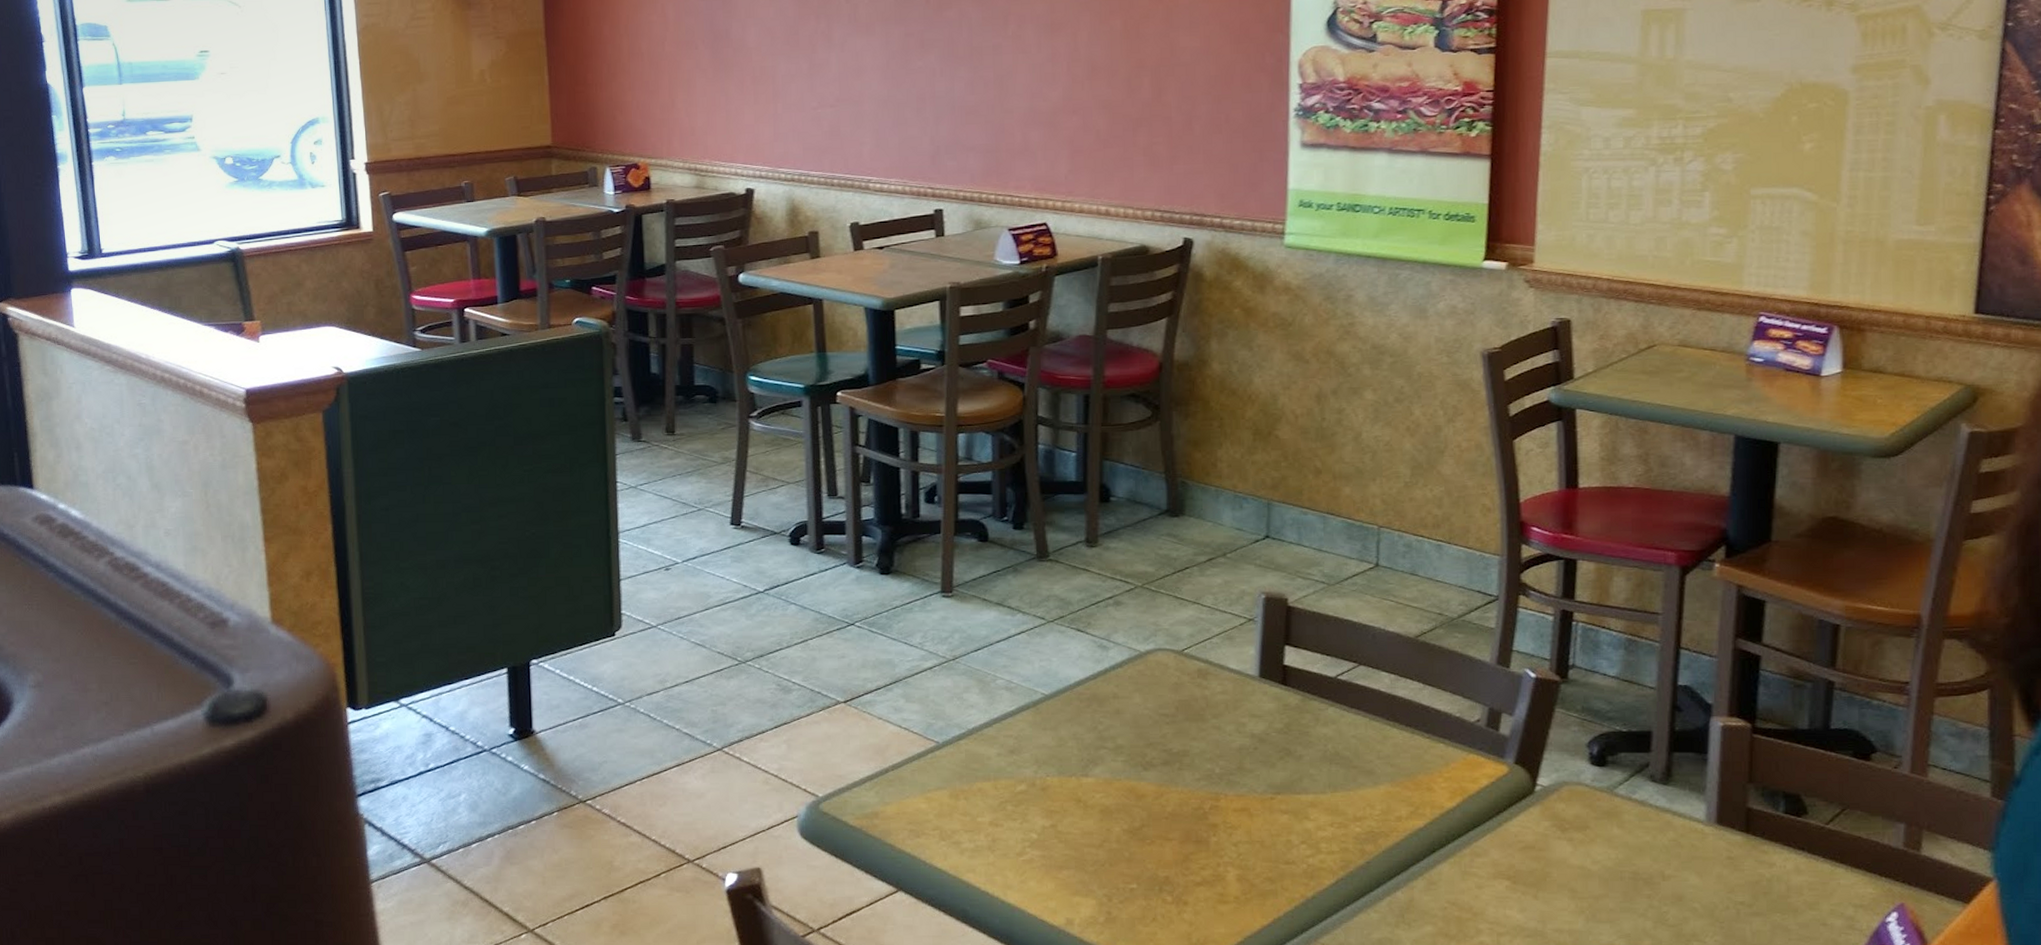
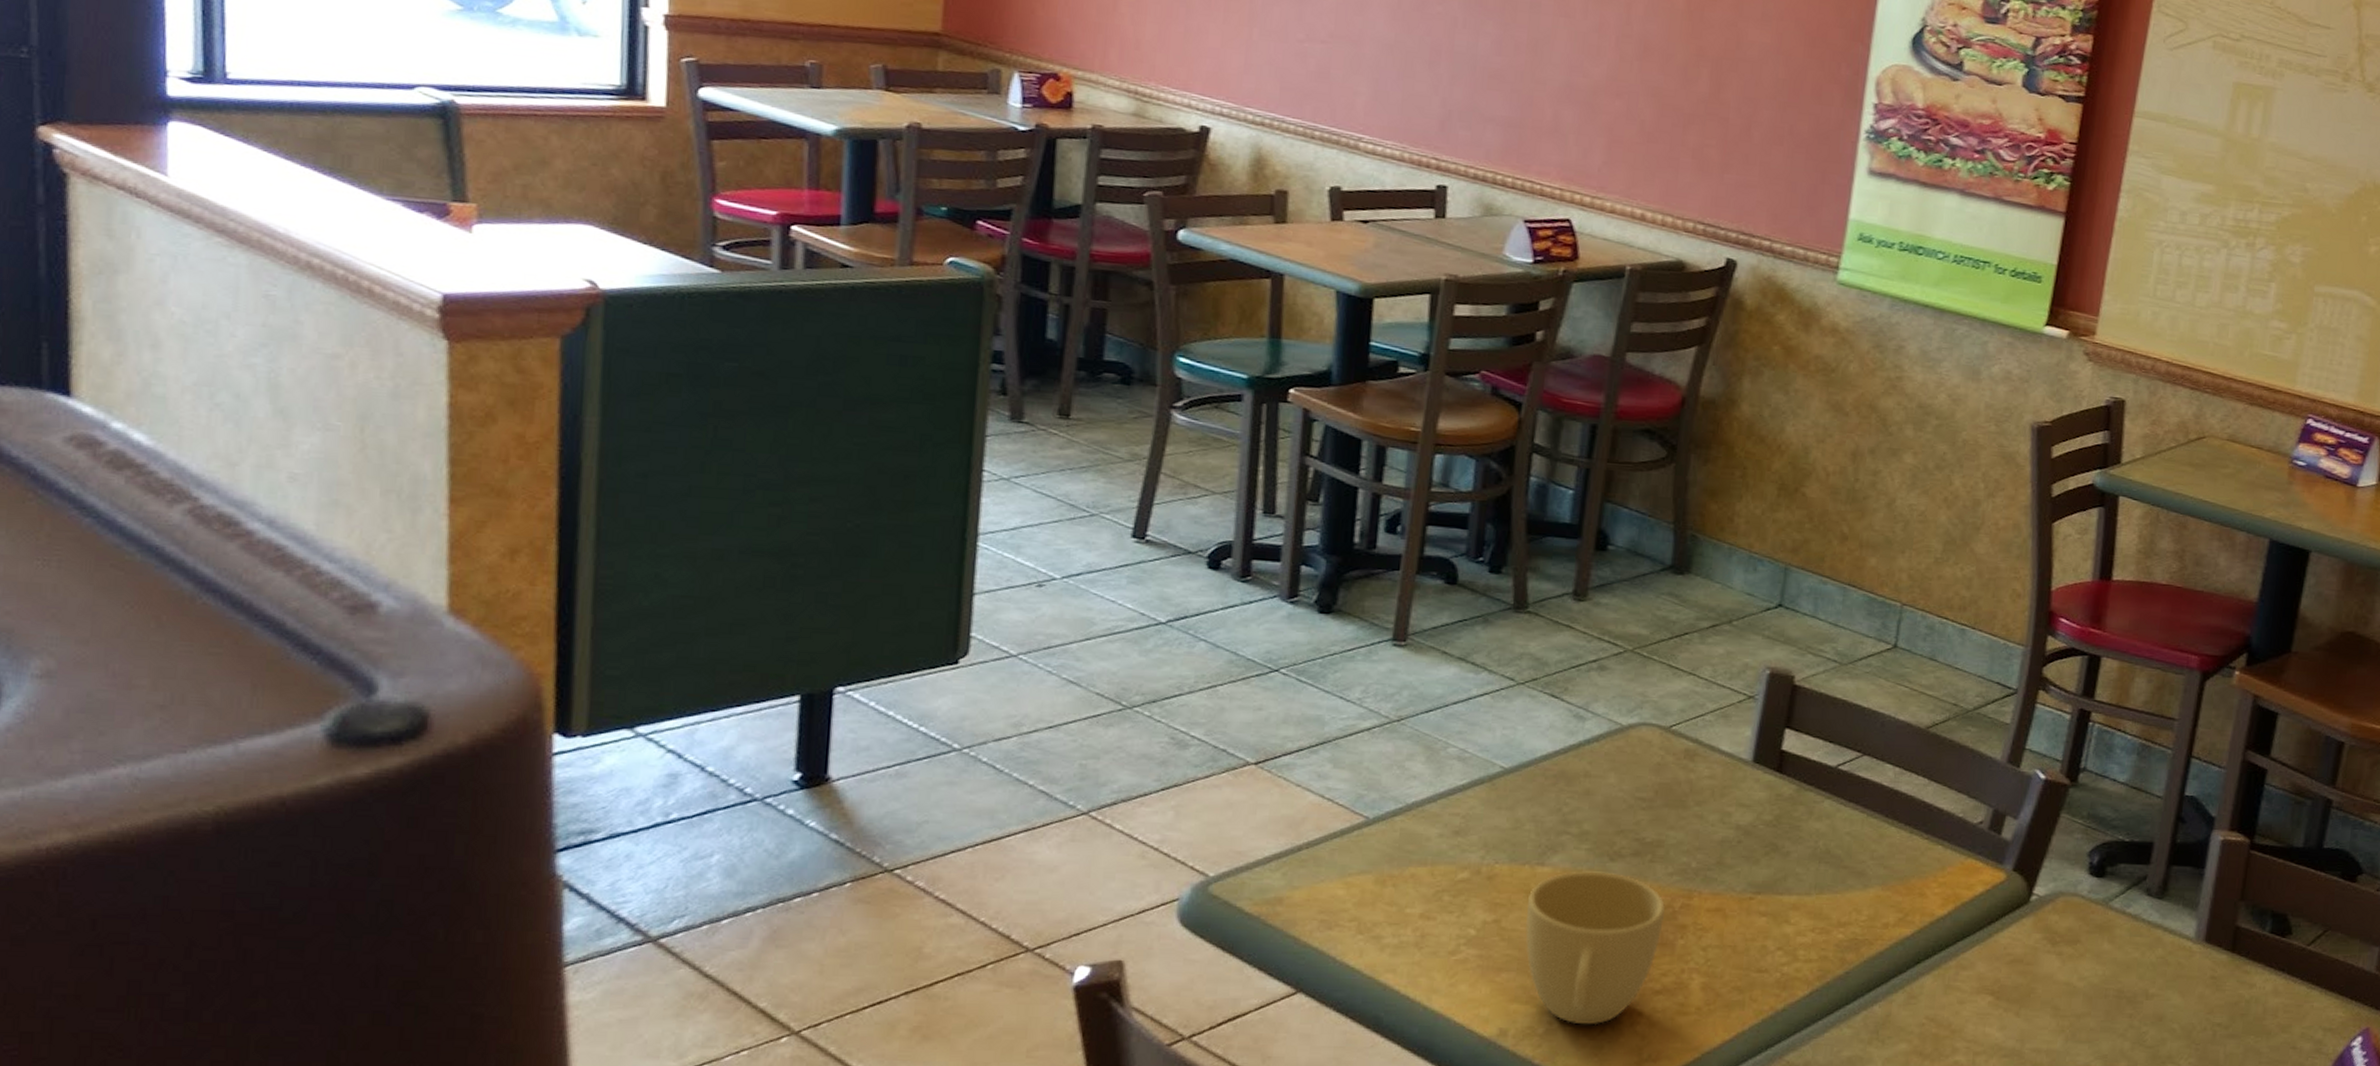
cup: none [1077,780,1198,914] -> present [1525,871,1666,1025]

